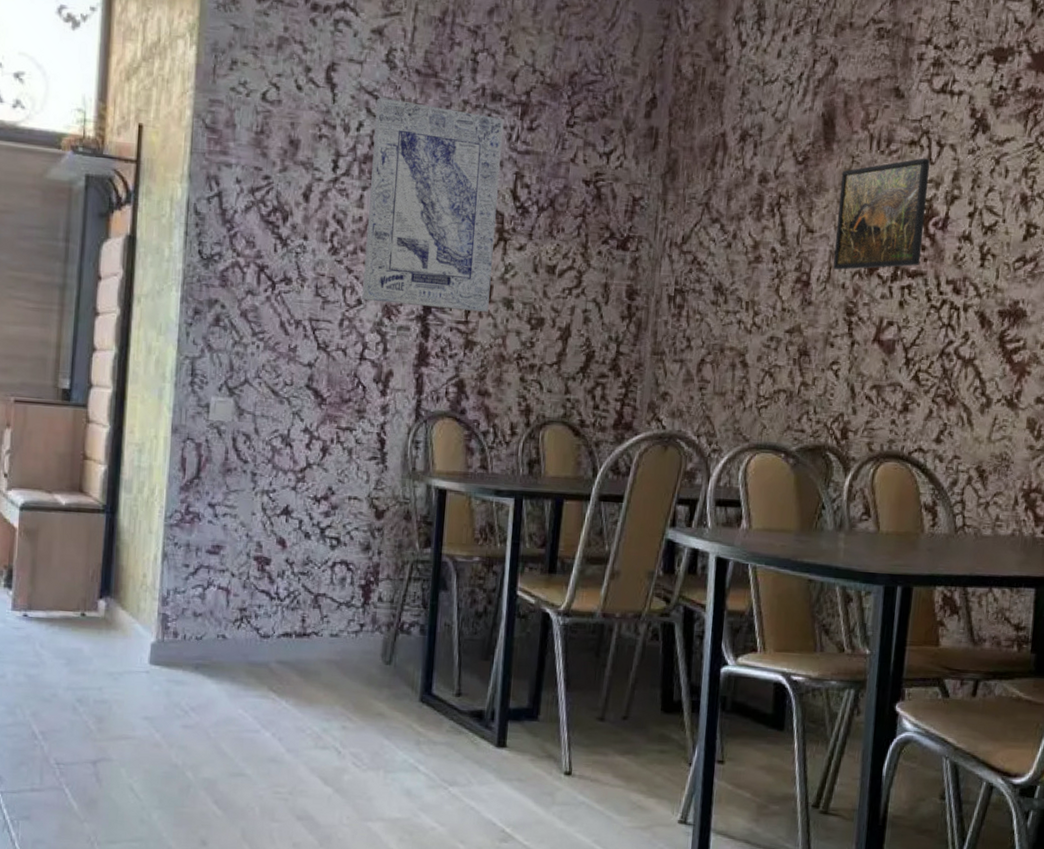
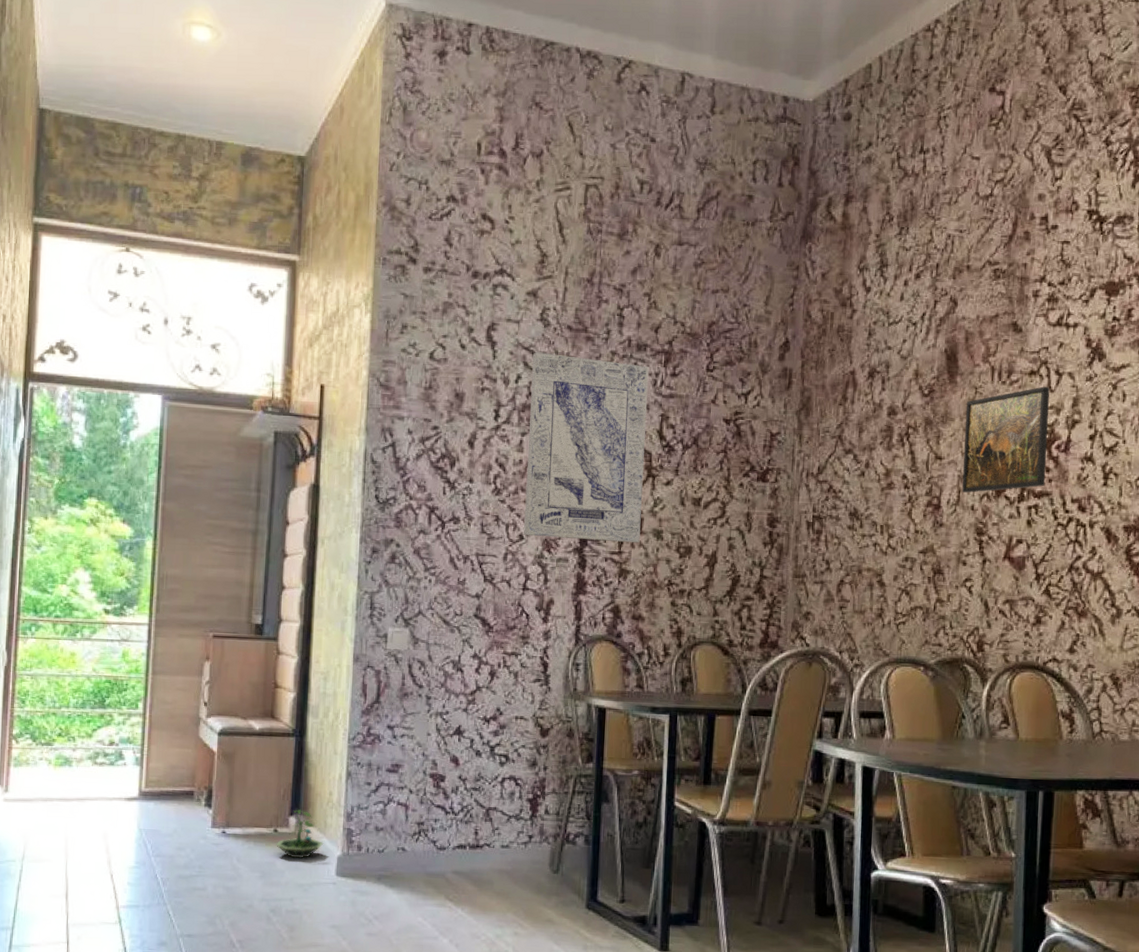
terrarium: none [83,592,137,645] -> present [276,809,324,858]

